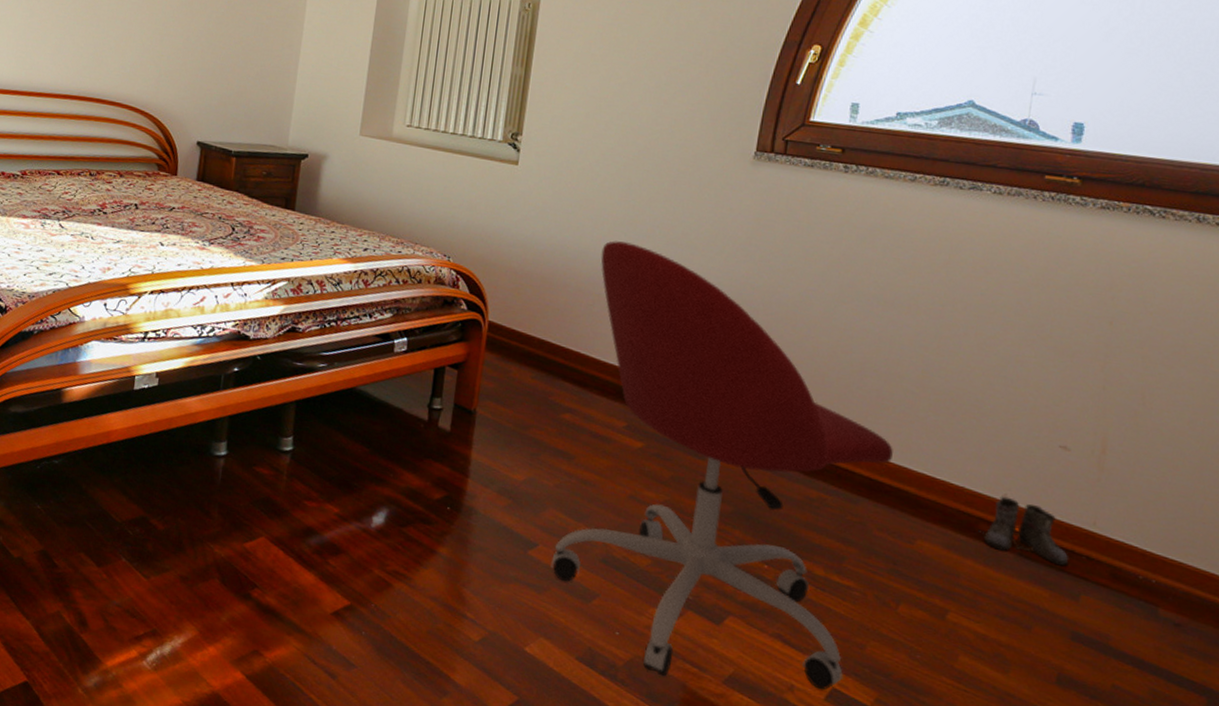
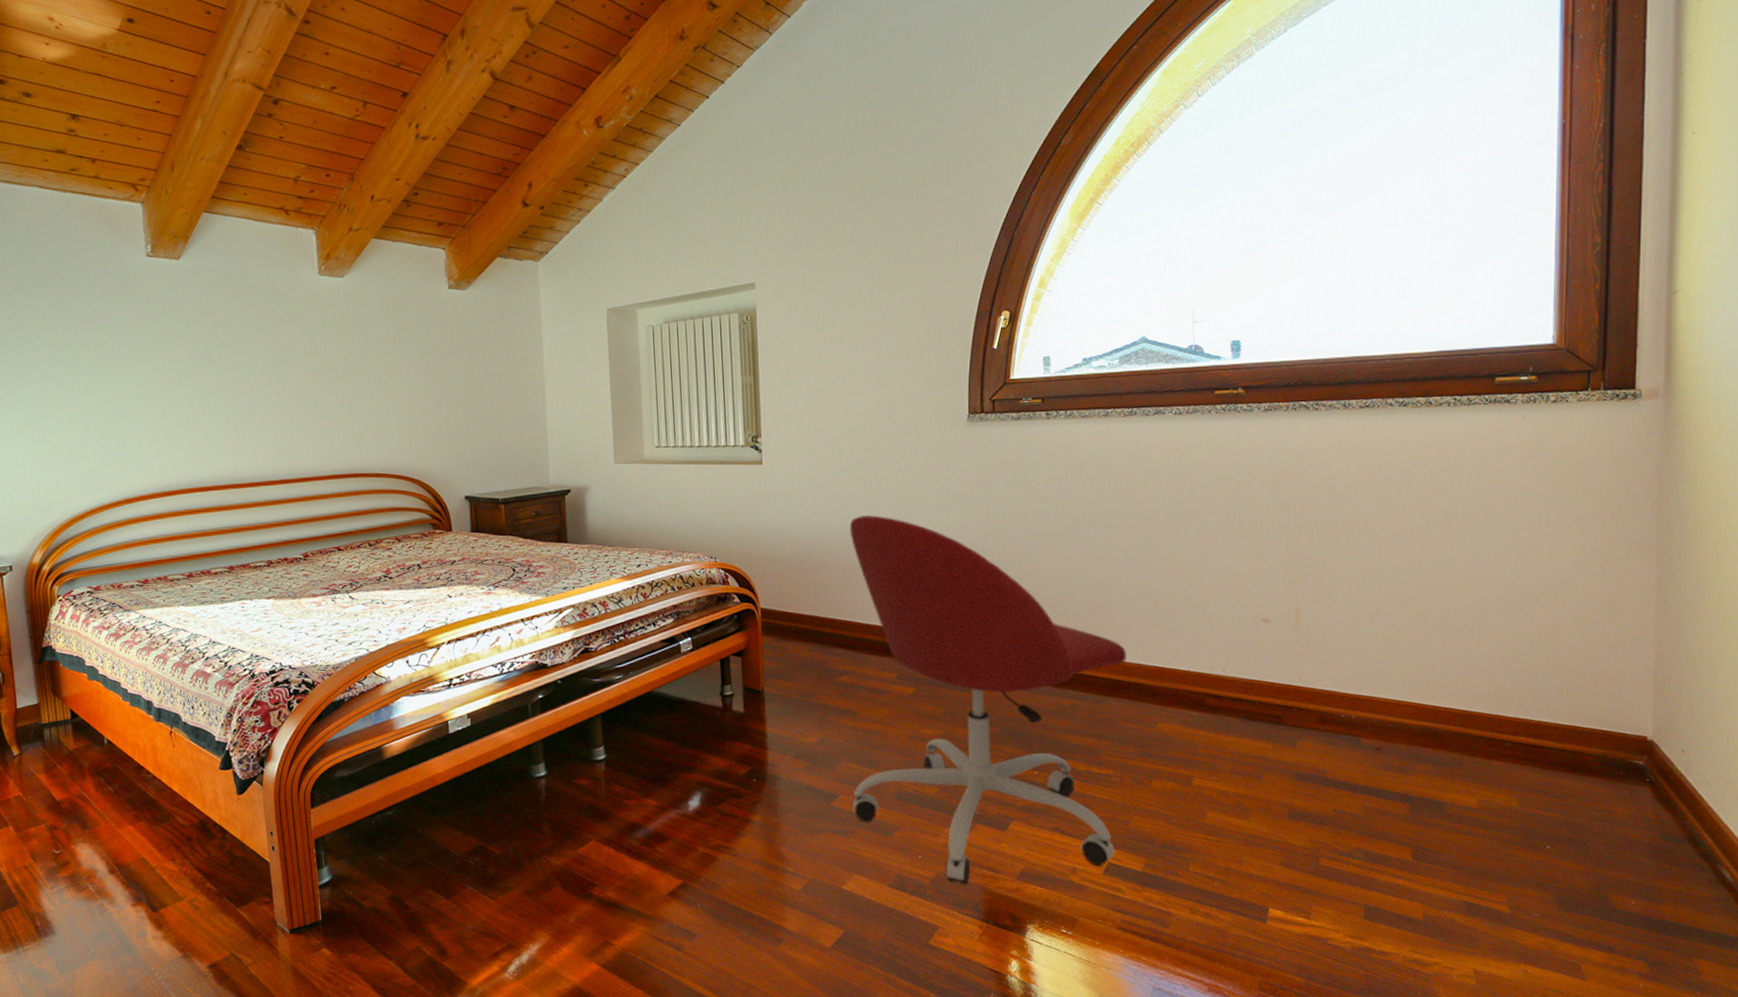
boots: present [978,496,1069,566] -> none [1207,671,1284,720]

